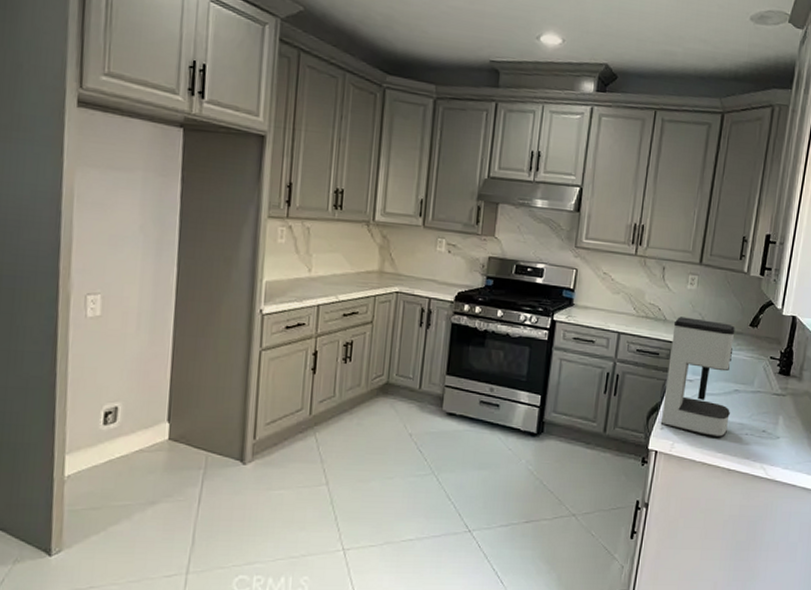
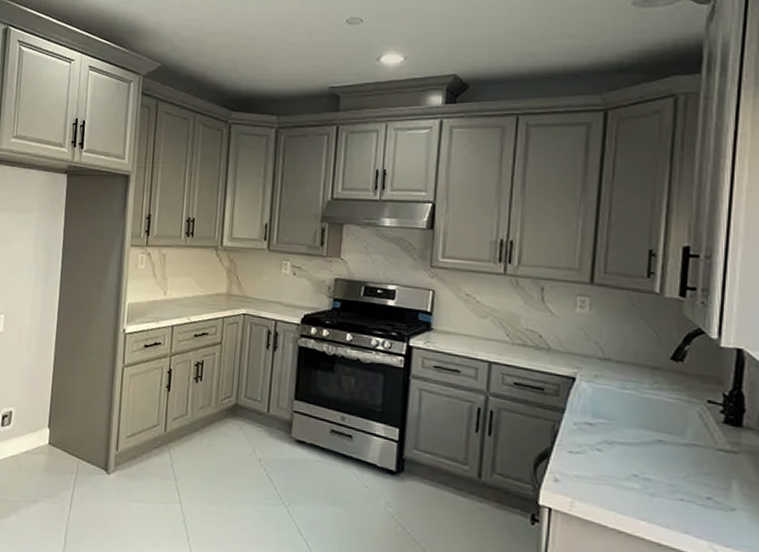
coffee maker: present [660,317,736,438] -> none [553,345,653,501]

